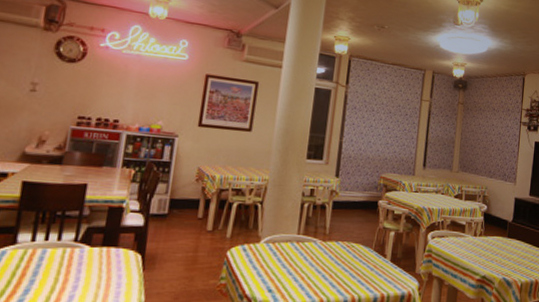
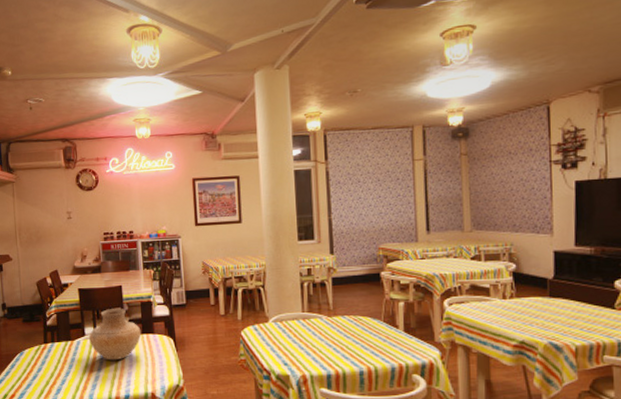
vase: none [21,211,101,279] -> present [89,309,141,361]

